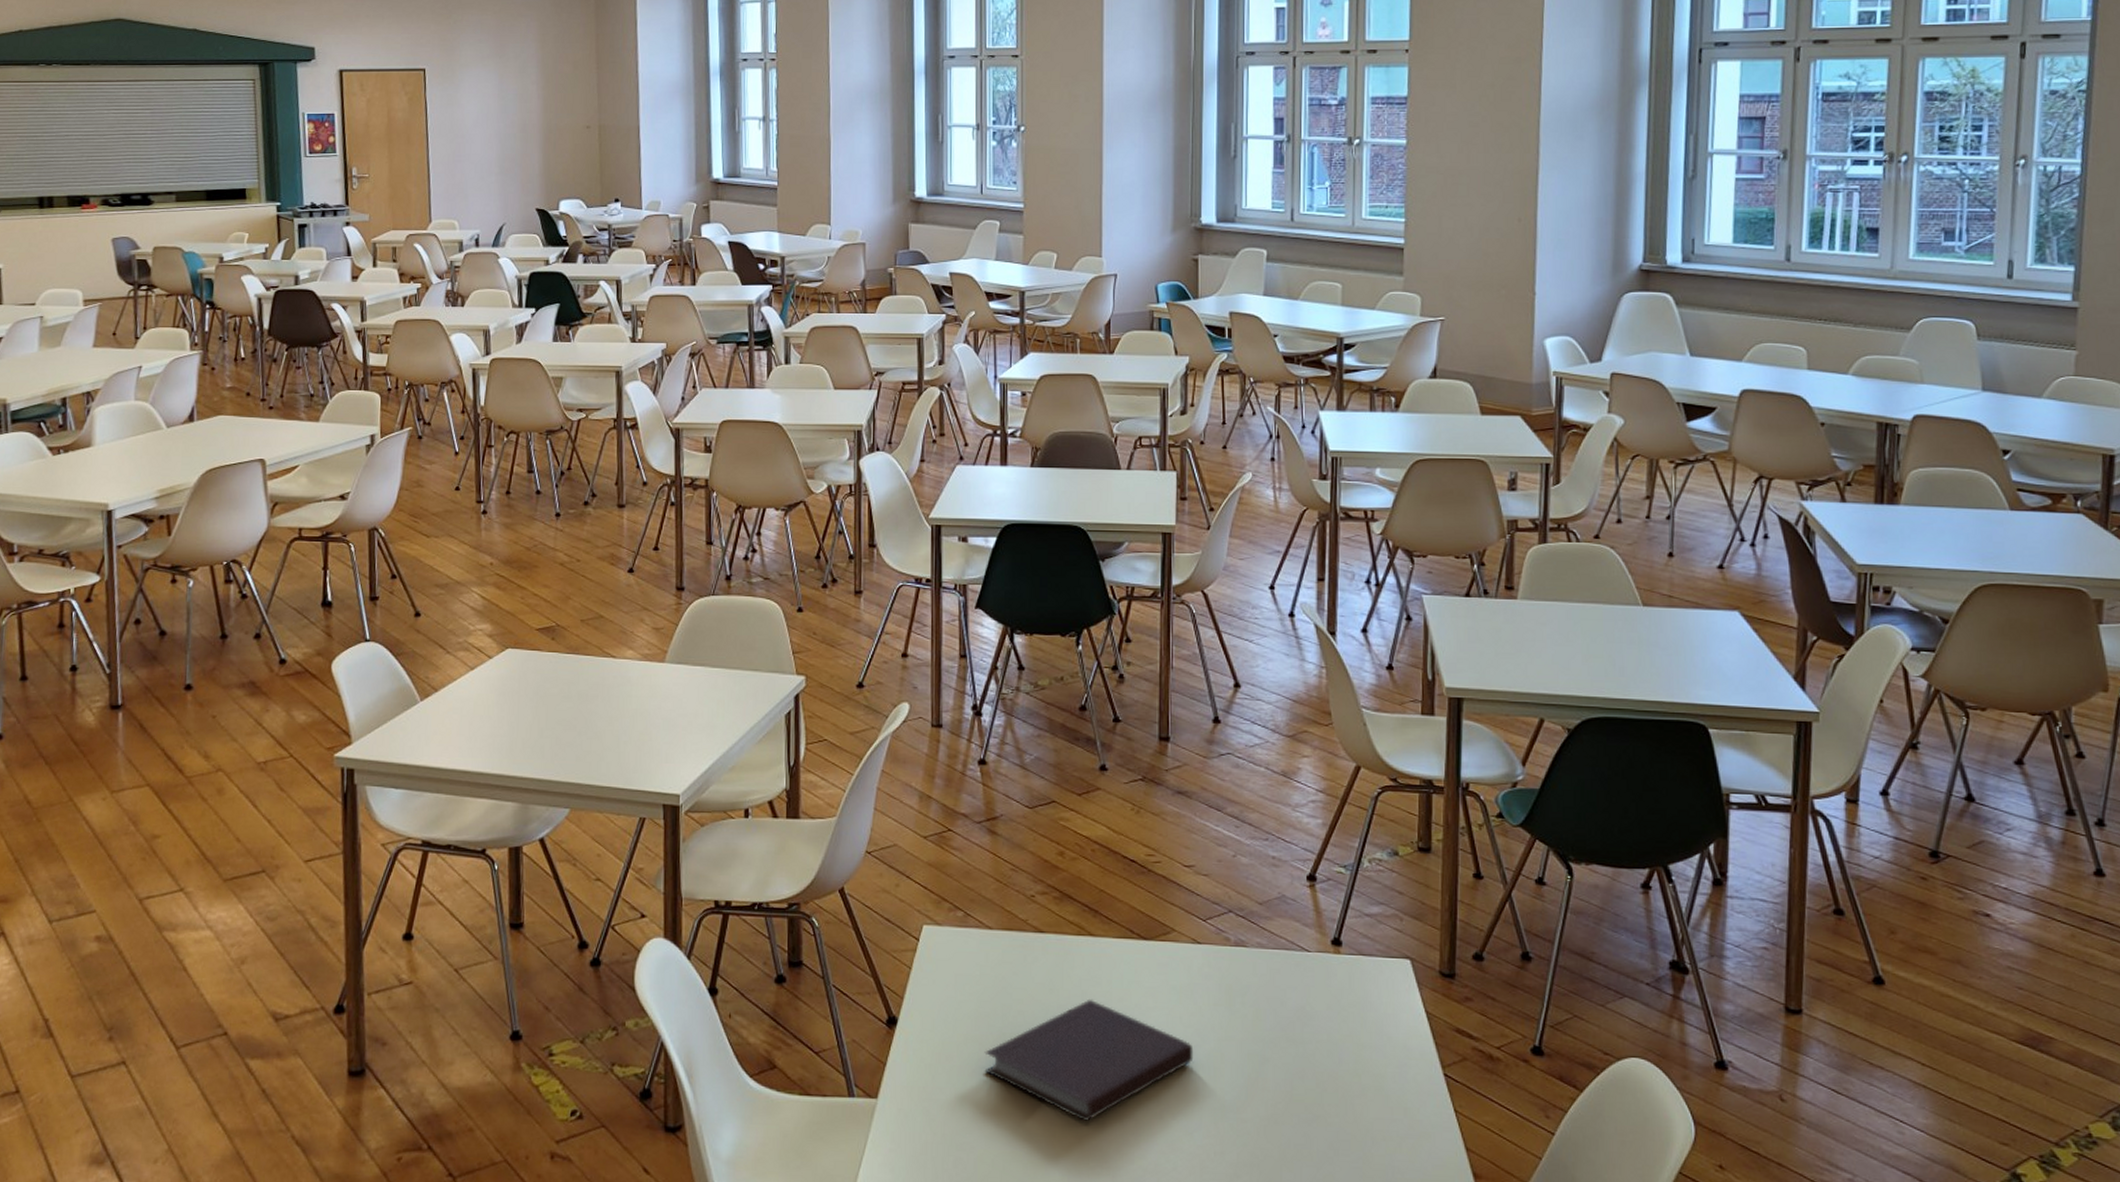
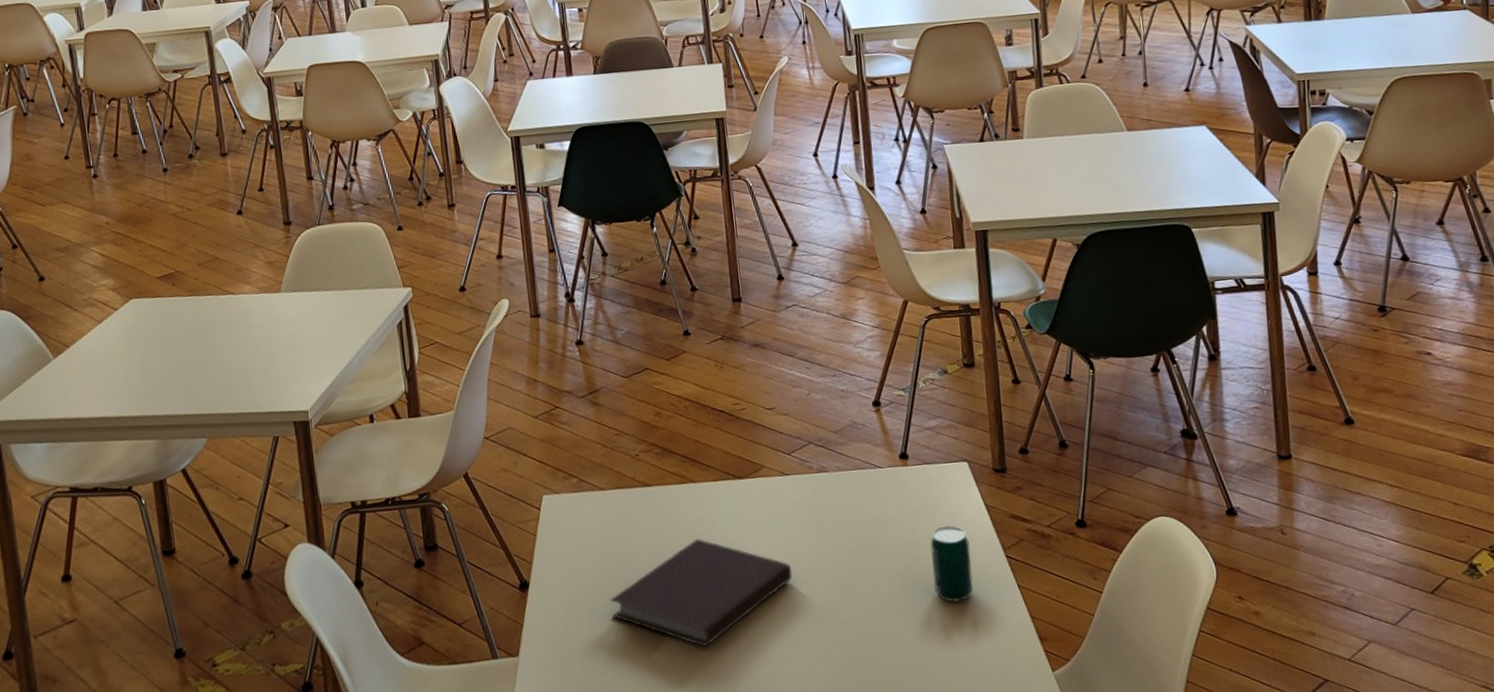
beverage can: none [1354,1028,1403,1119] -> present [930,525,974,603]

